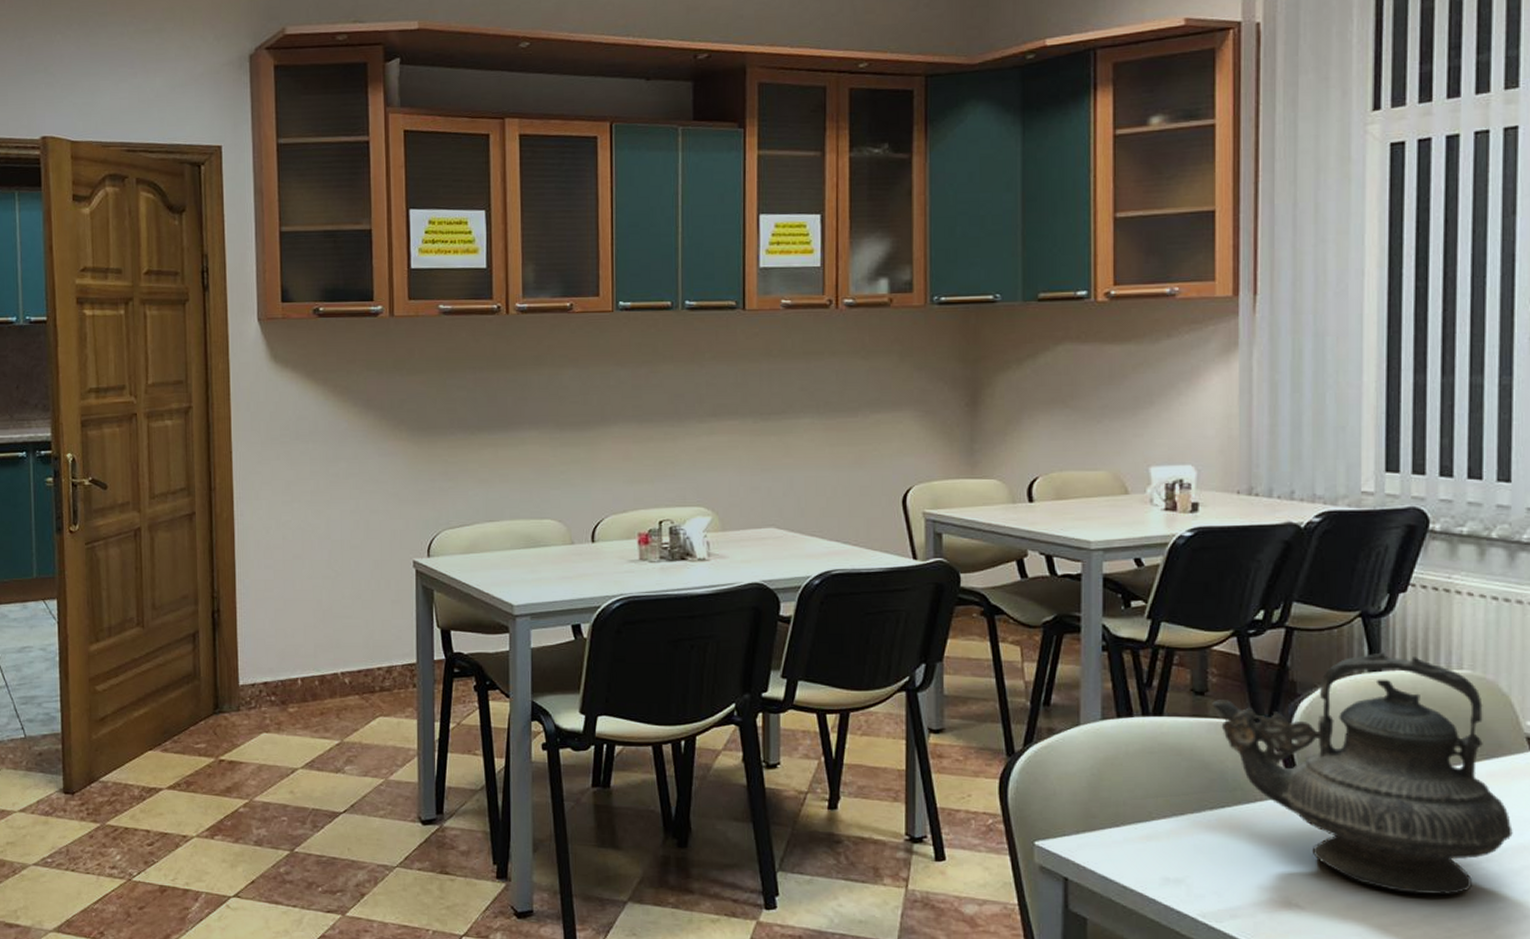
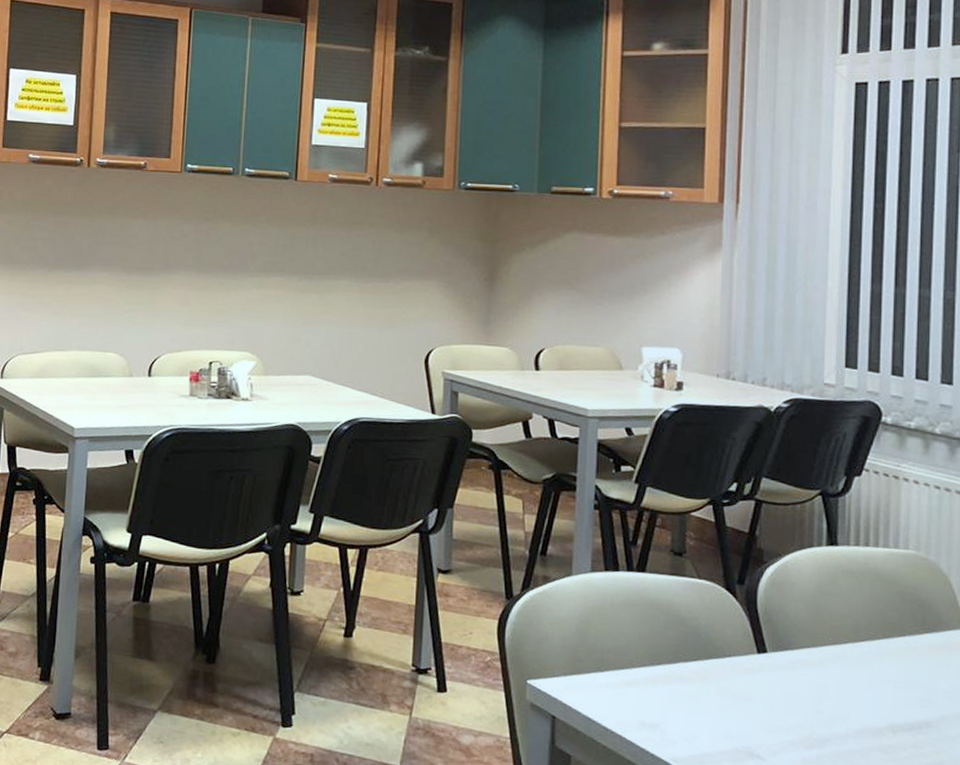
teapot: present [1212,652,1513,895] -> none [689,528,950,756]

